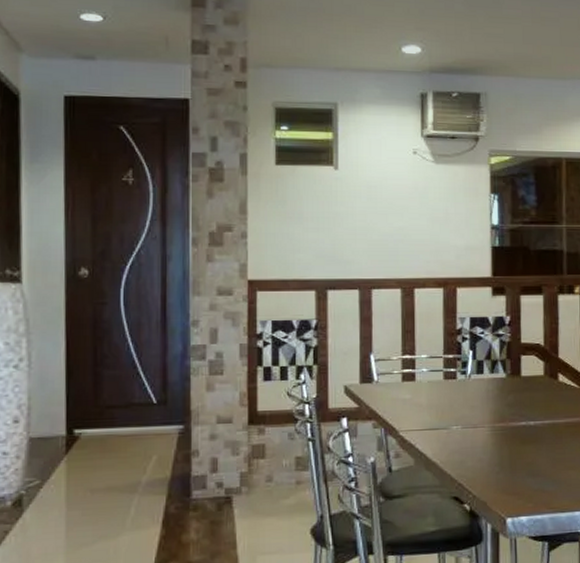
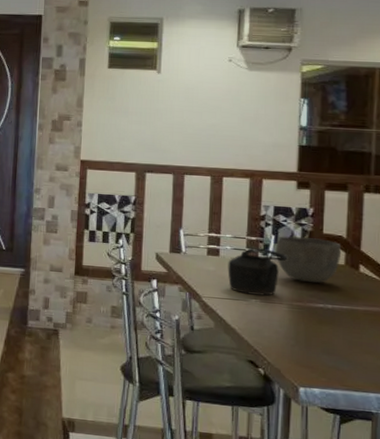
teapot: none [425,367,487,422] -> present [227,247,288,296]
bowl: none [474,349,540,400] -> present [276,236,342,283]

